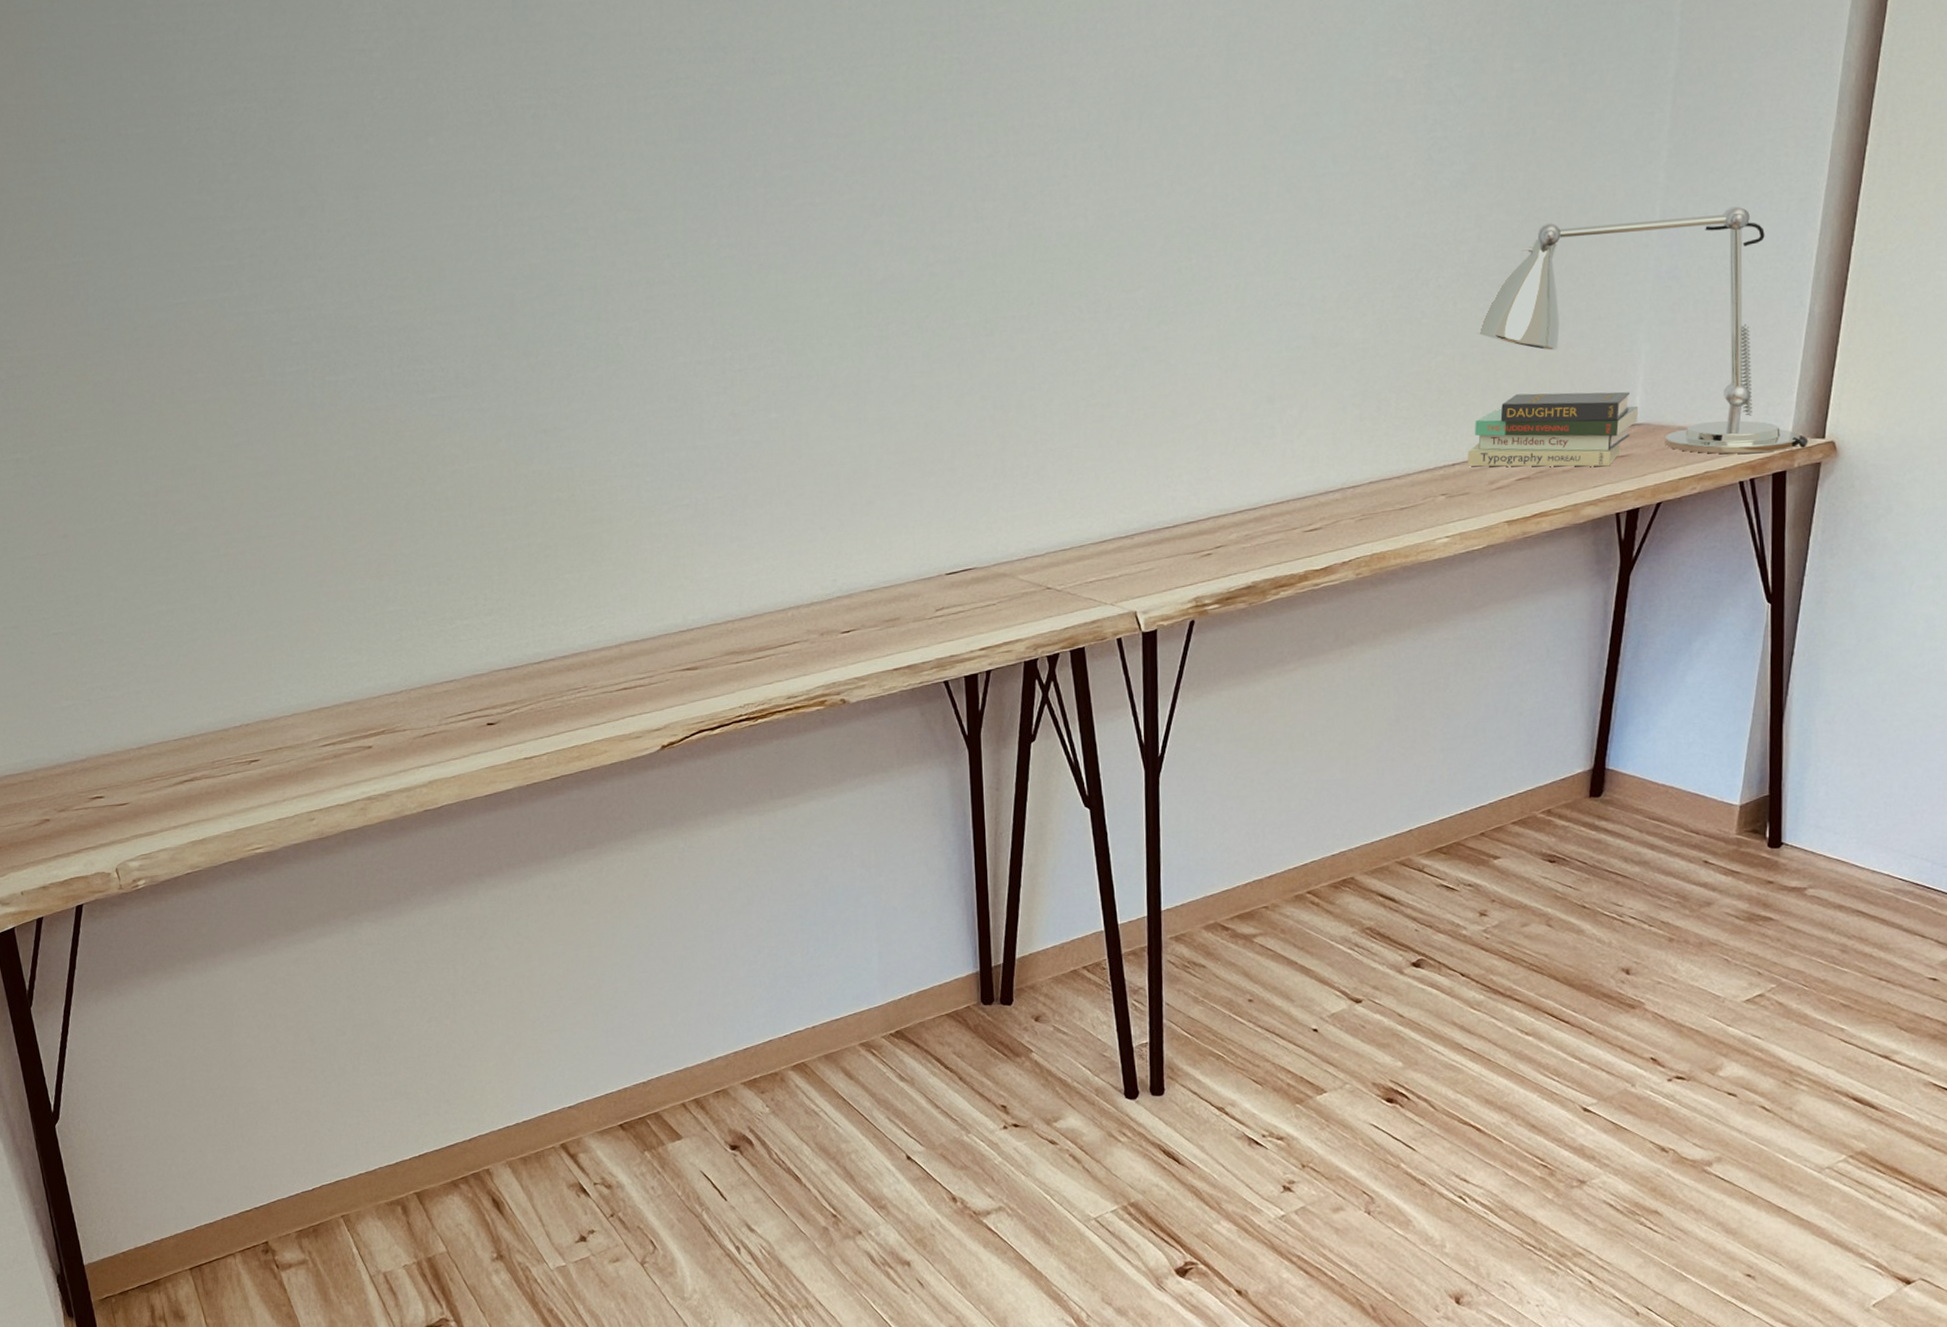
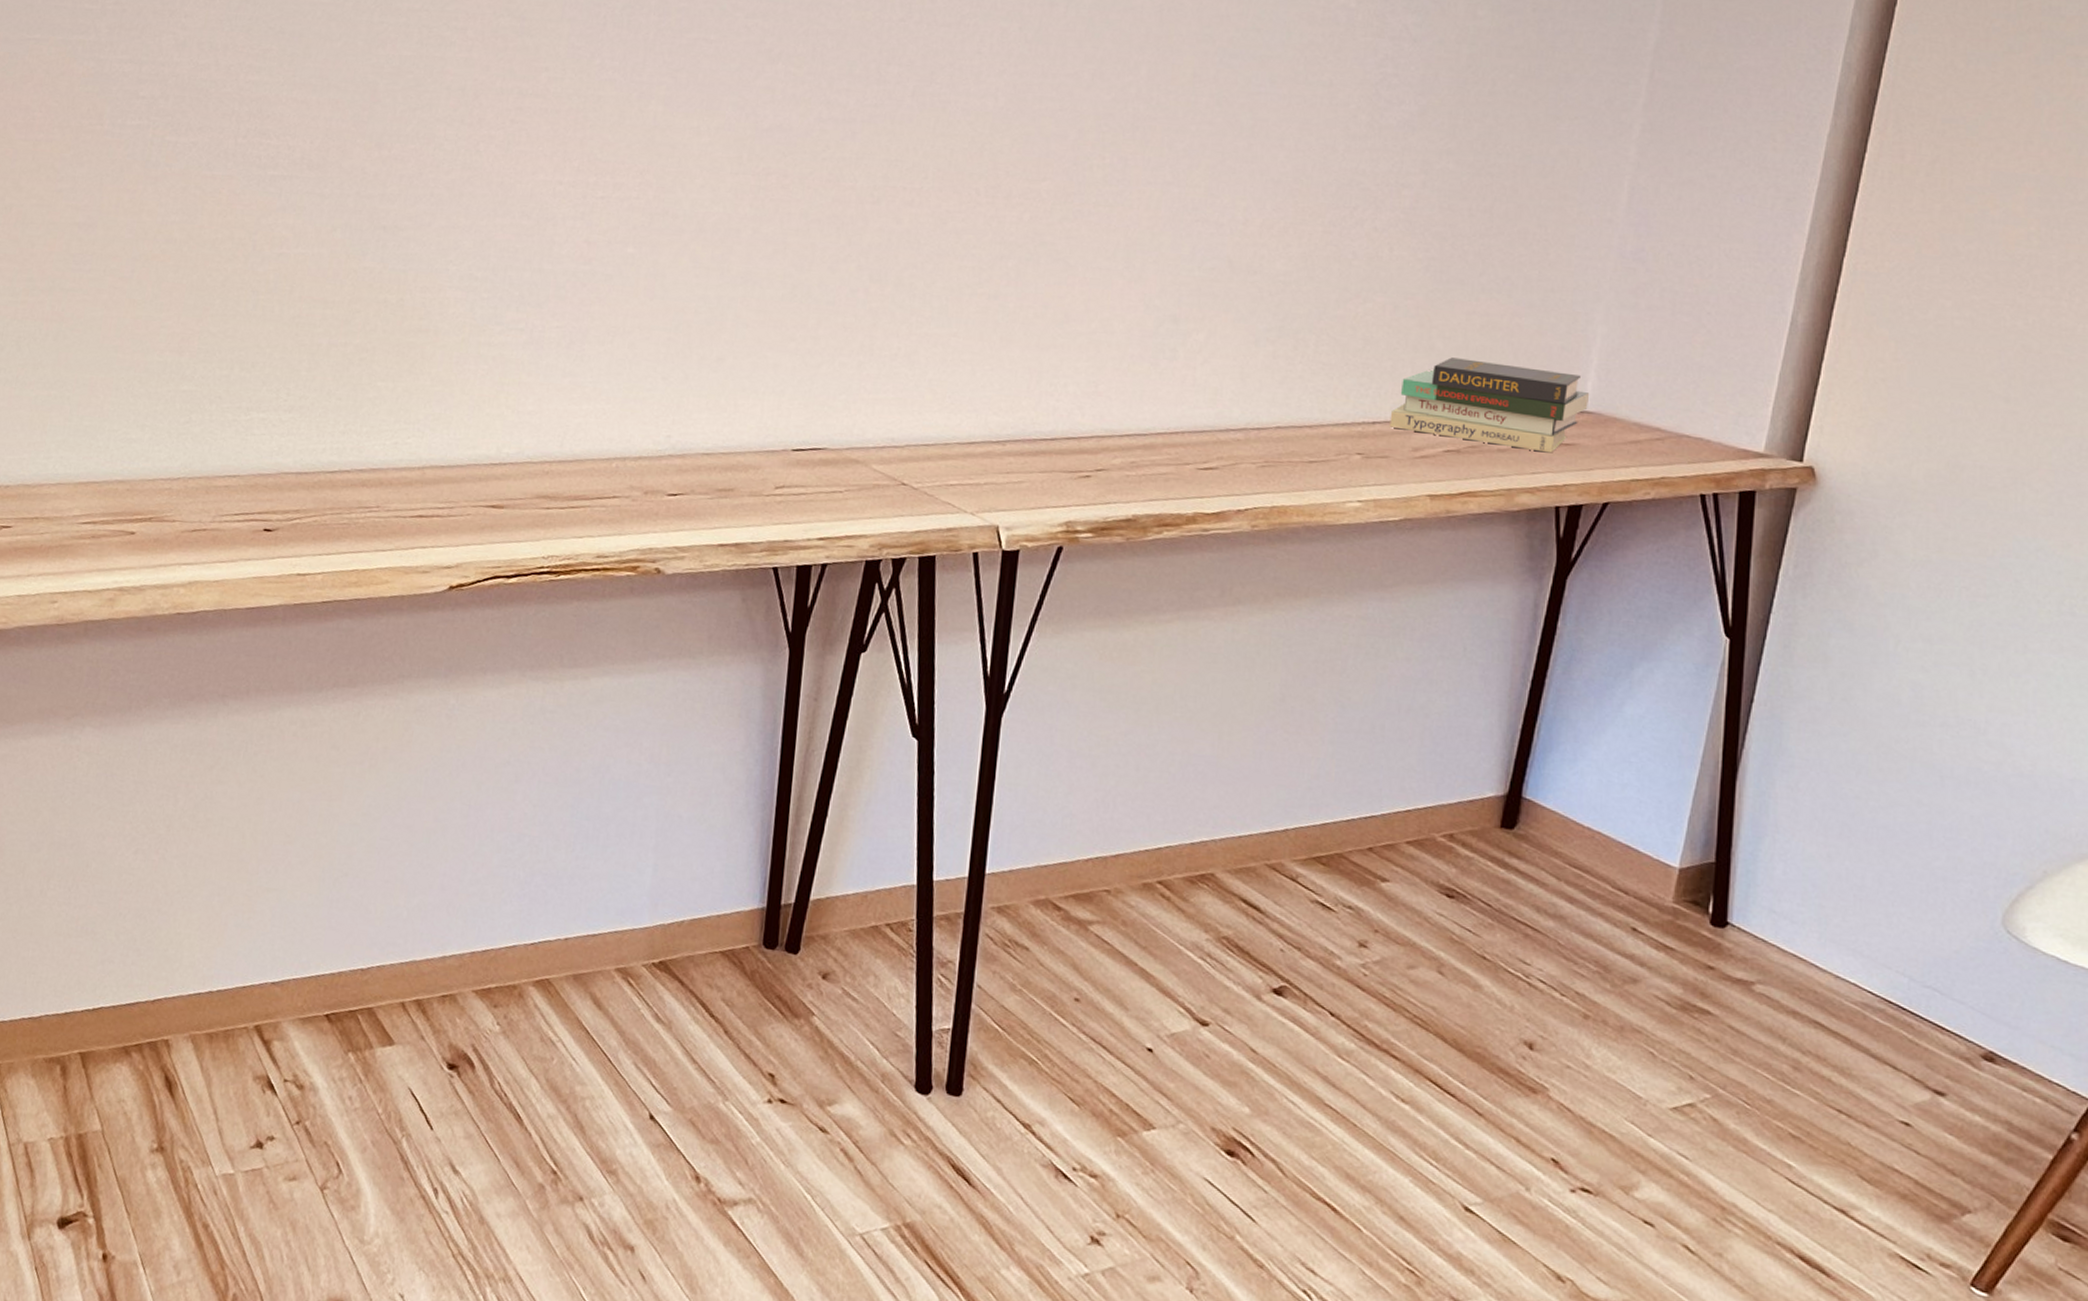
desk lamp: present [1477,206,1809,454] -> none [1413,180,1783,469]

